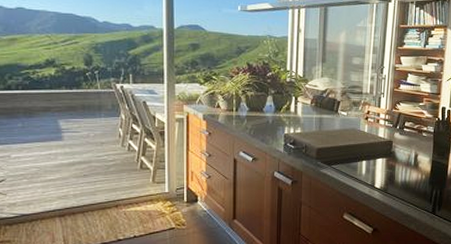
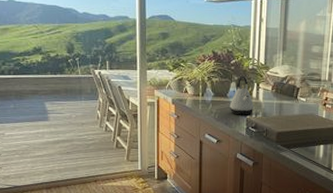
kettle: none [266,89,293,131] -> present [229,76,255,115]

